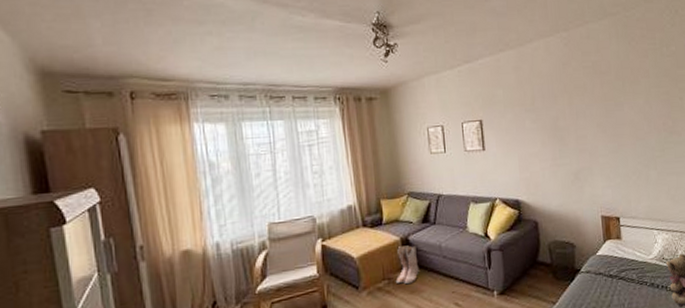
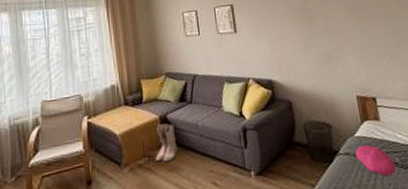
cushion: none [595,263,633,292] -> present [355,145,397,176]

